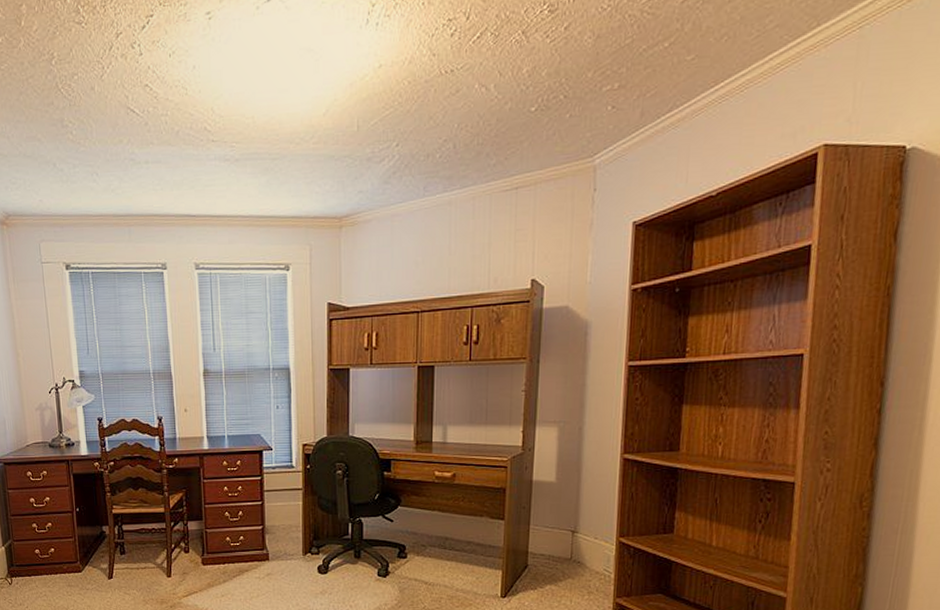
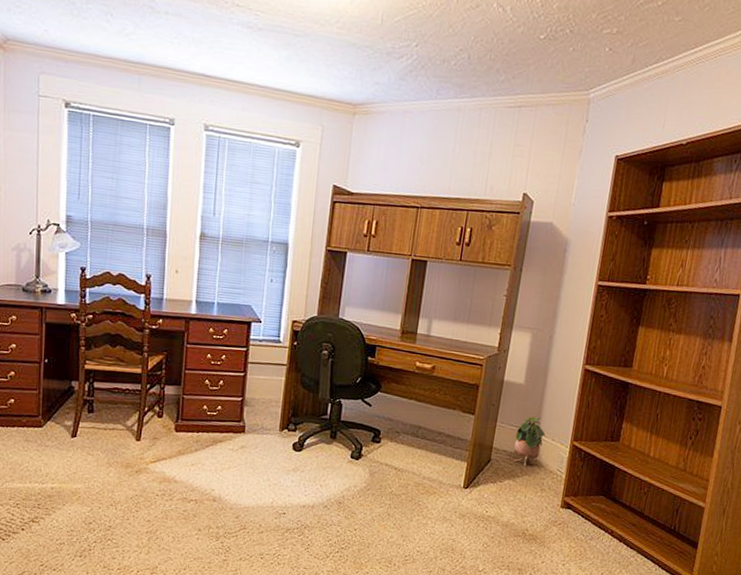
potted plant: none [552,515,586,570] -> present [513,416,545,467]

